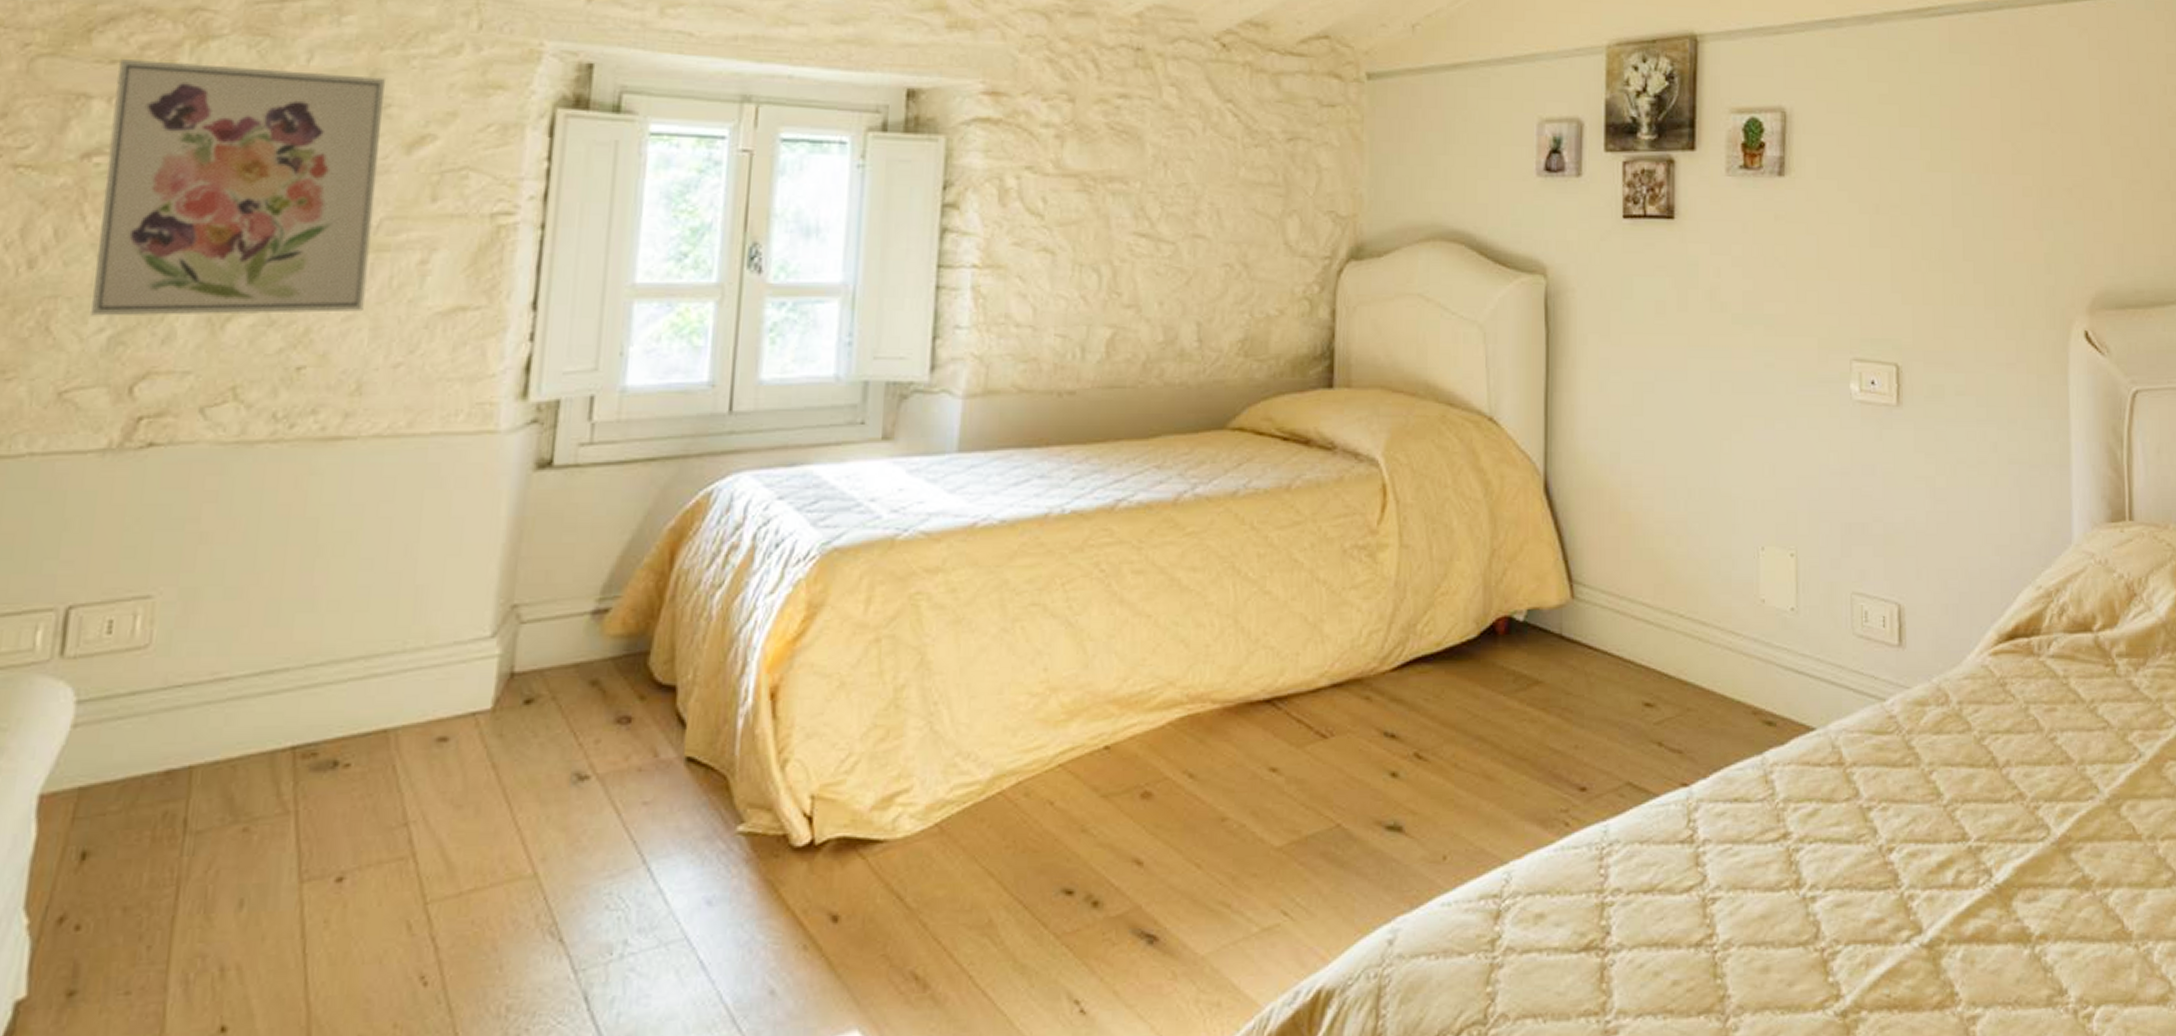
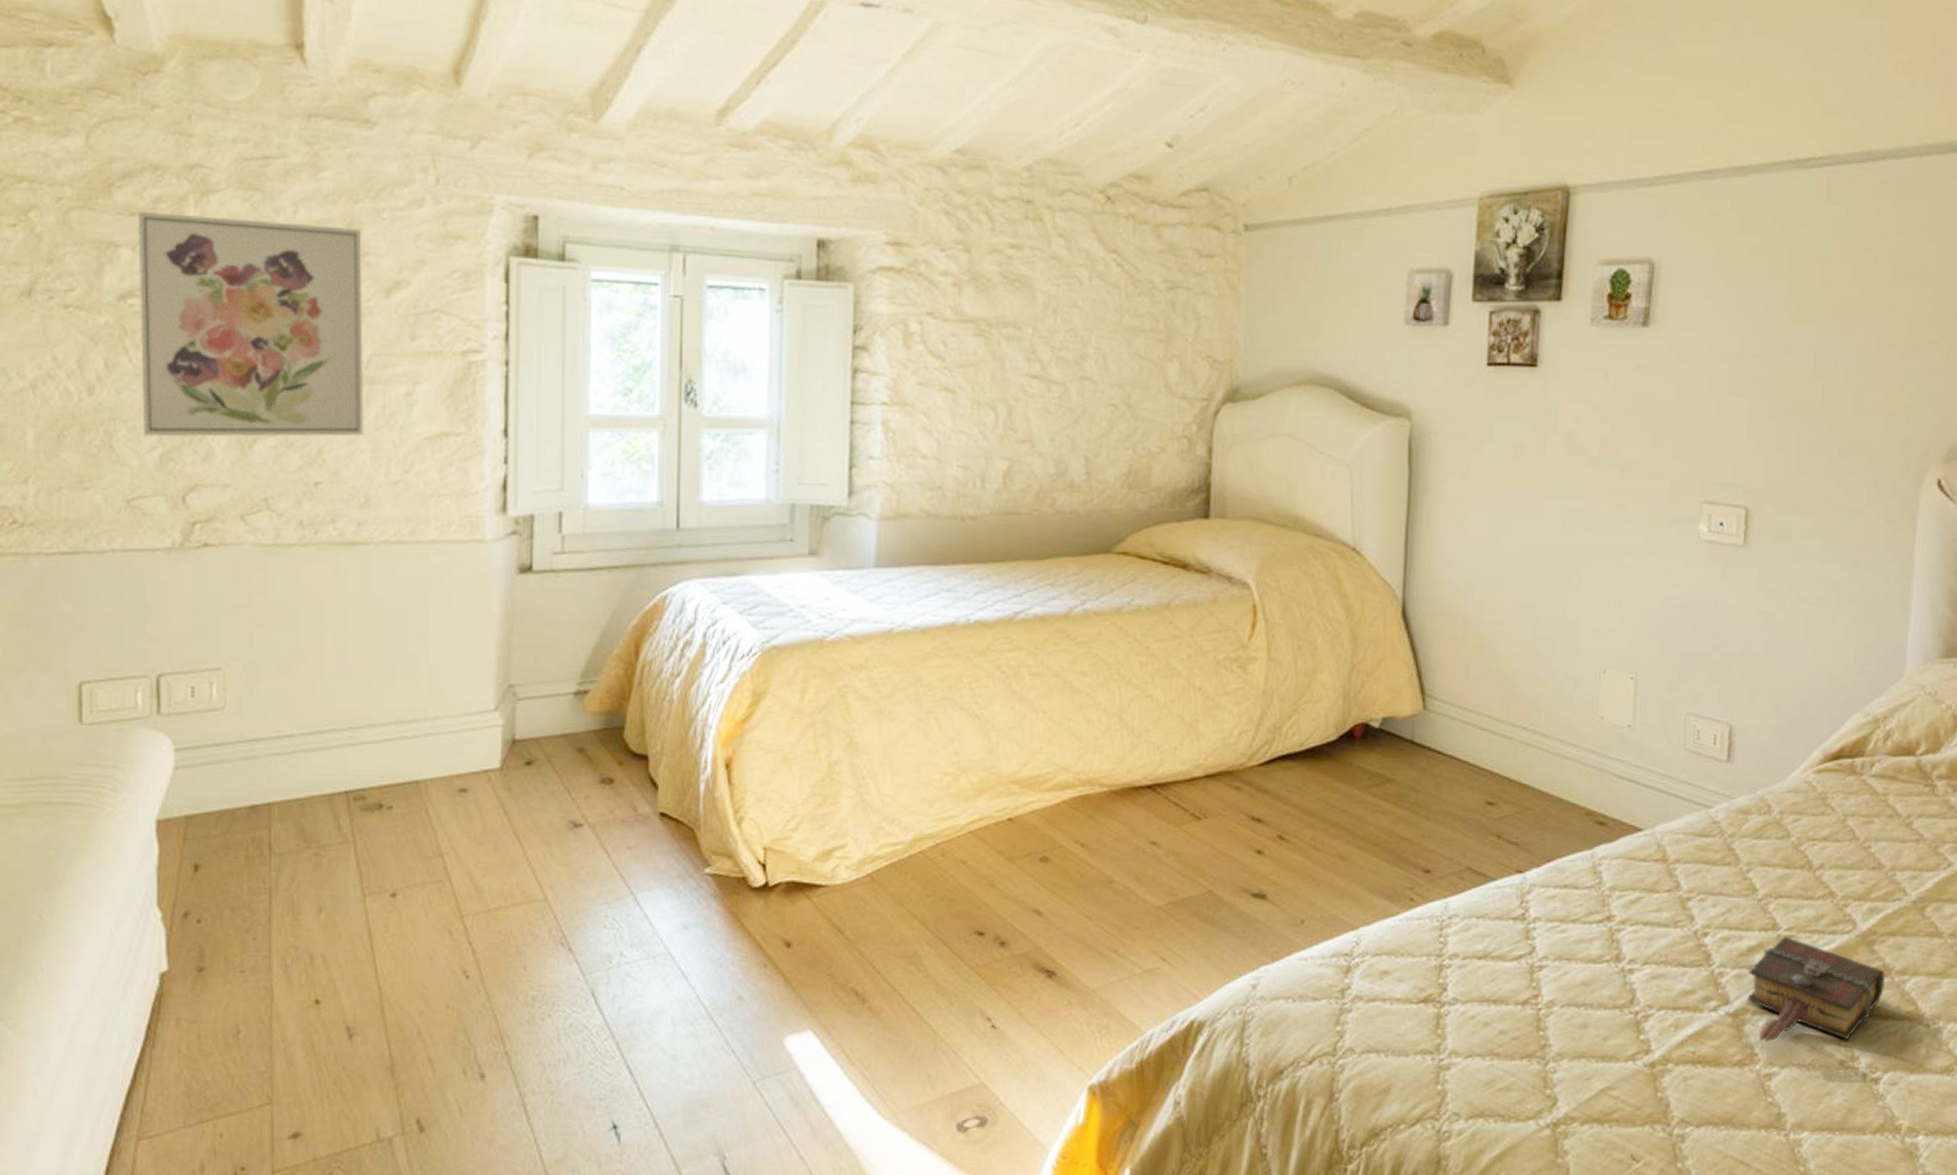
book: none [1940,847,2088,978] -> present [1747,936,1886,1042]

